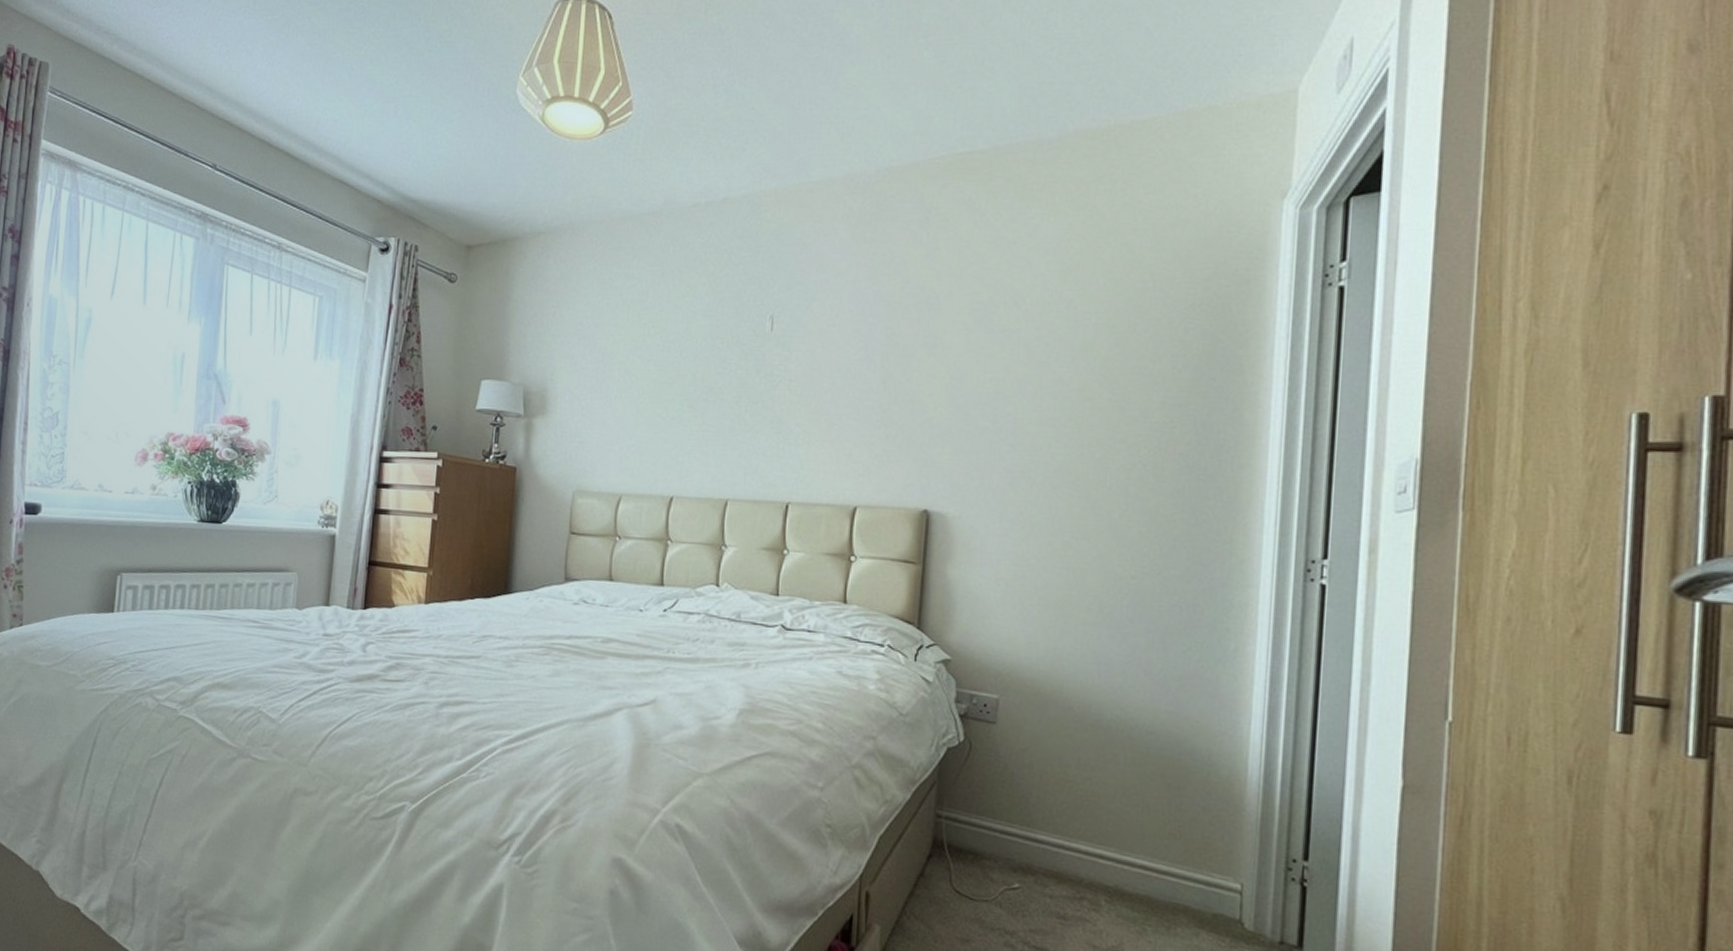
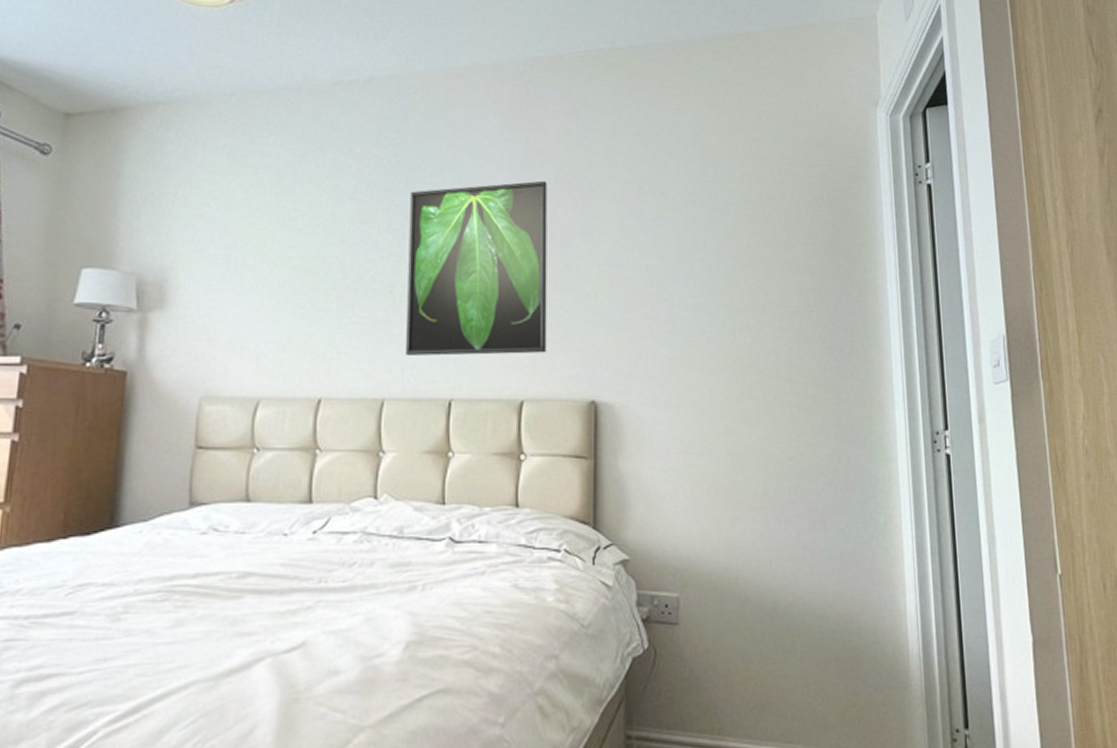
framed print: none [749,294,893,463] -> present [406,180,547,357]

